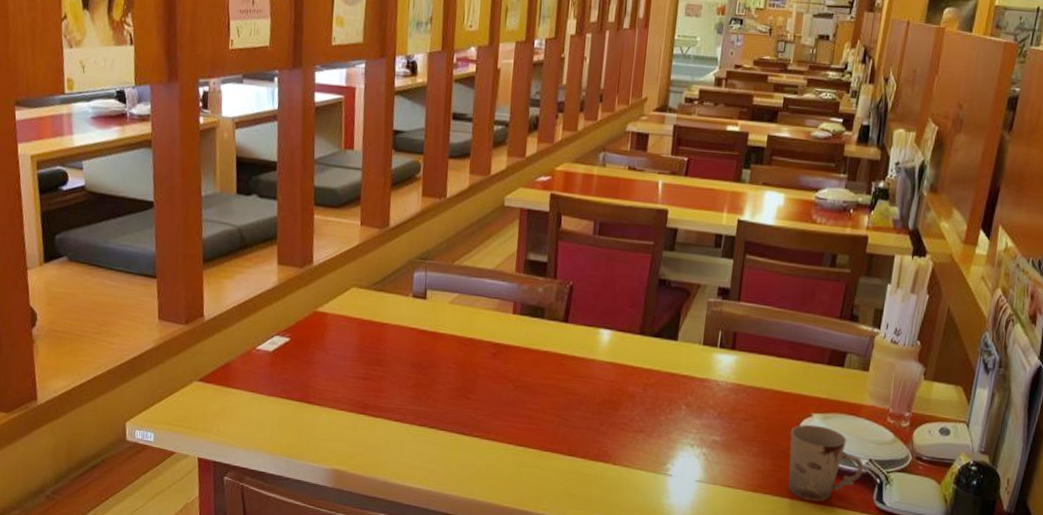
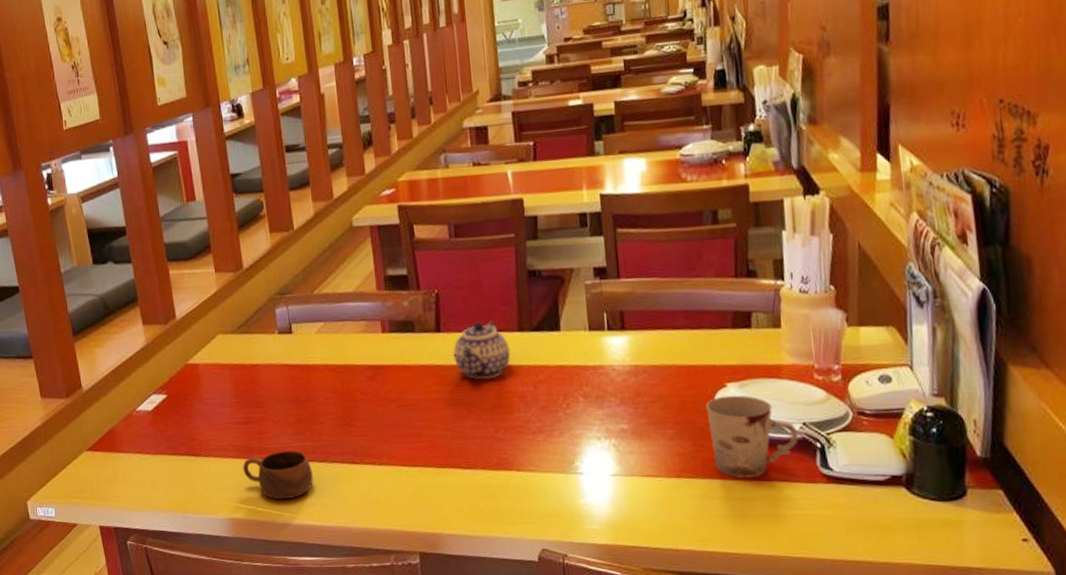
cup: none [353,411,422,459] -> present [242,451,313,500]
teapot: none [575,319,630,375] -> present [453,321,511,380]

